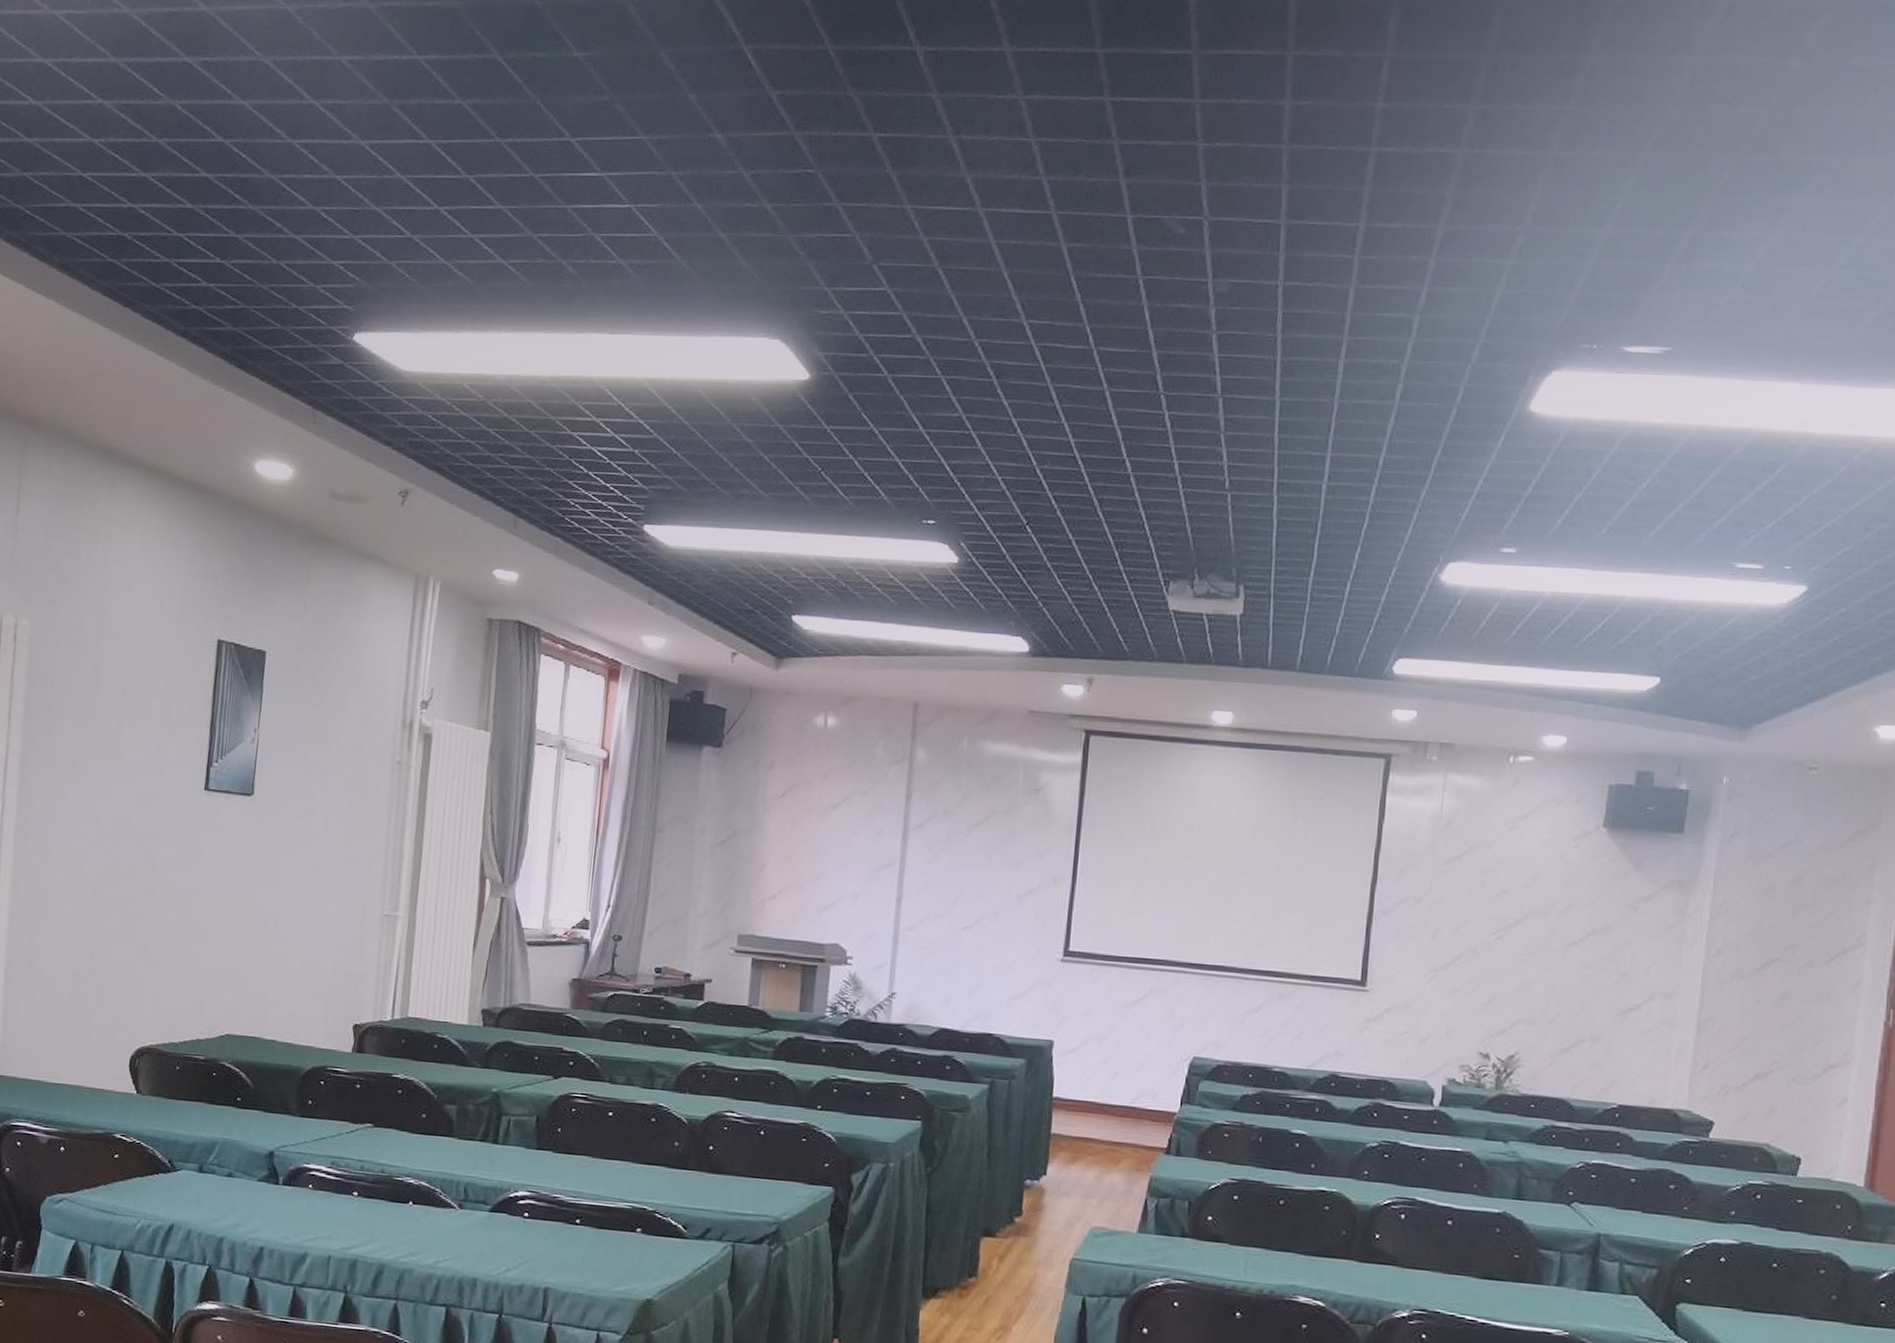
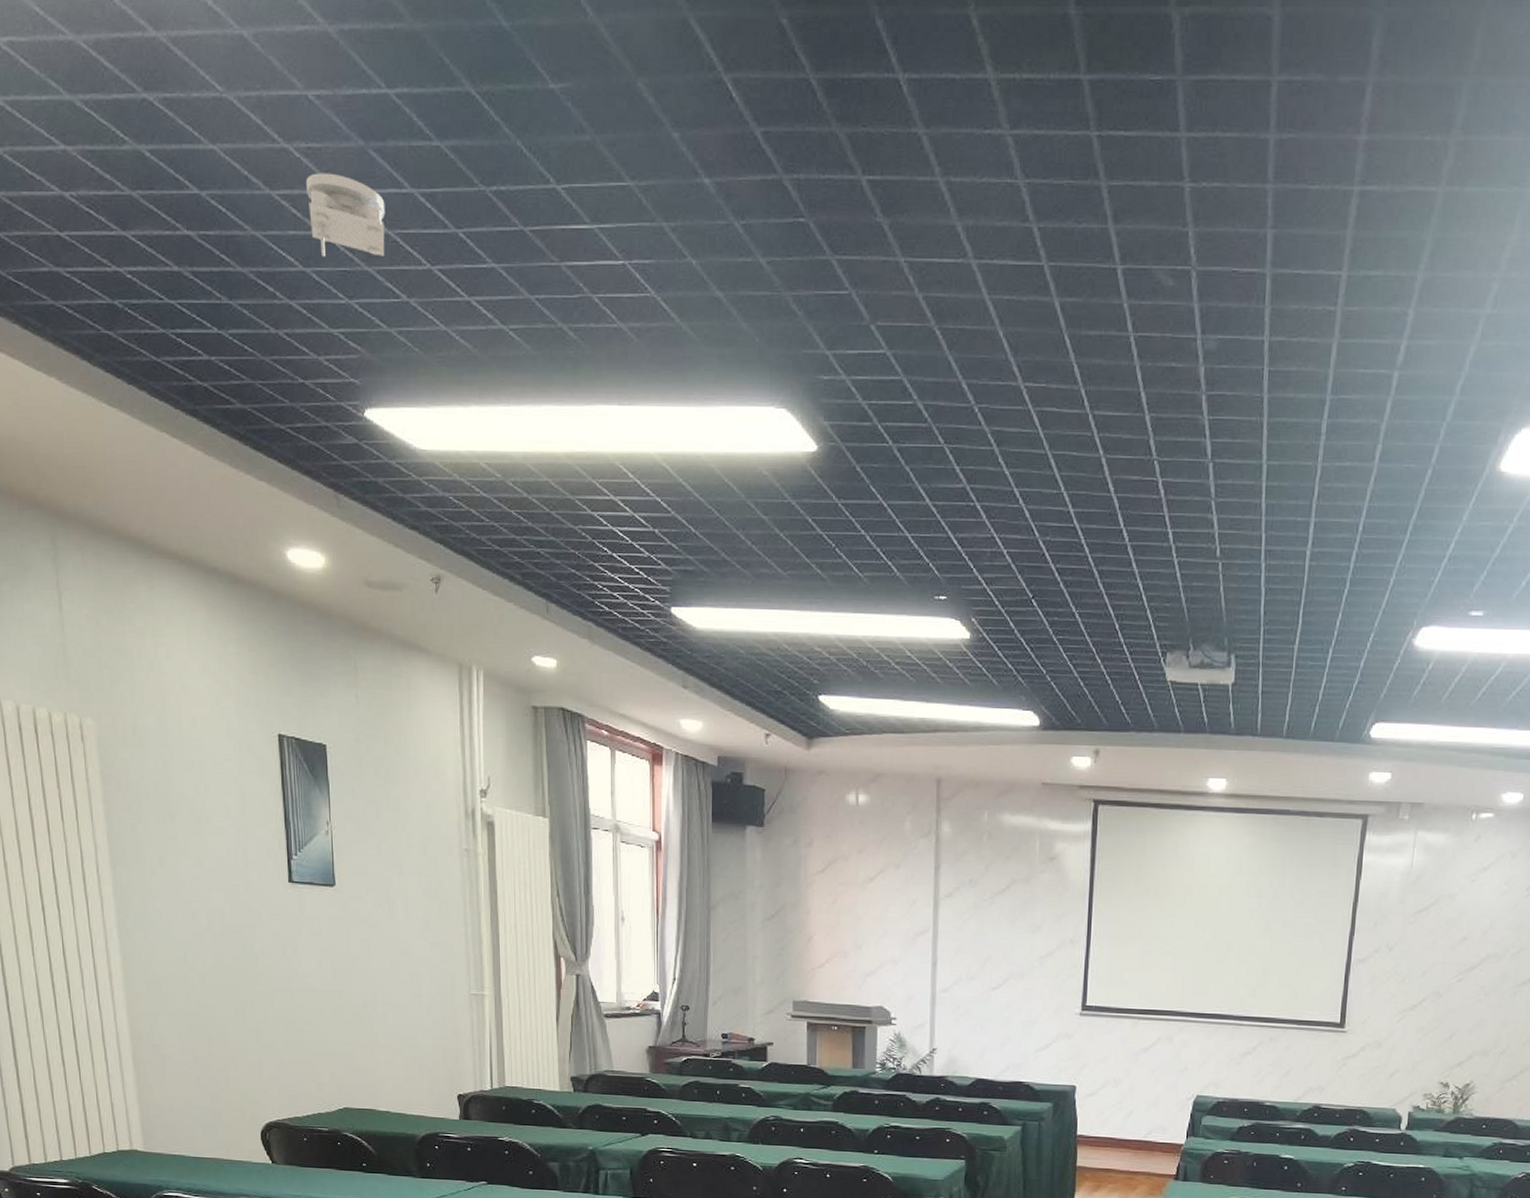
smoke detector: none [325,125,402,198] -> present [305,173,386,257]

